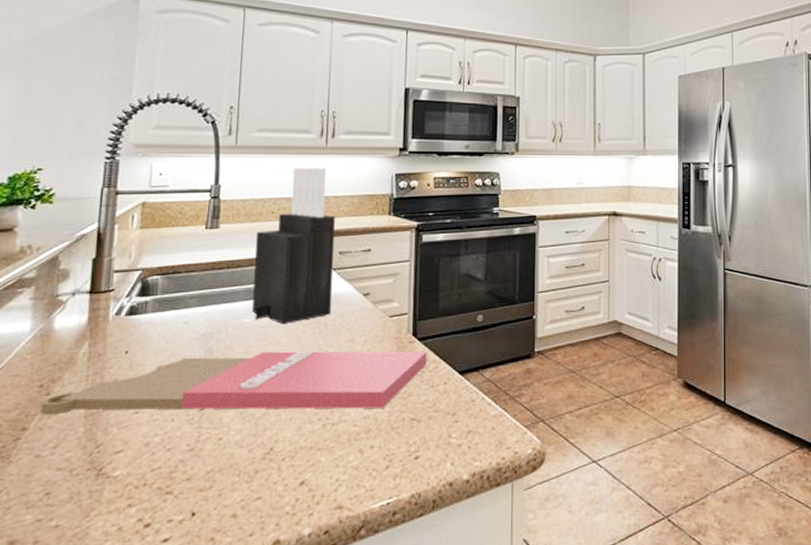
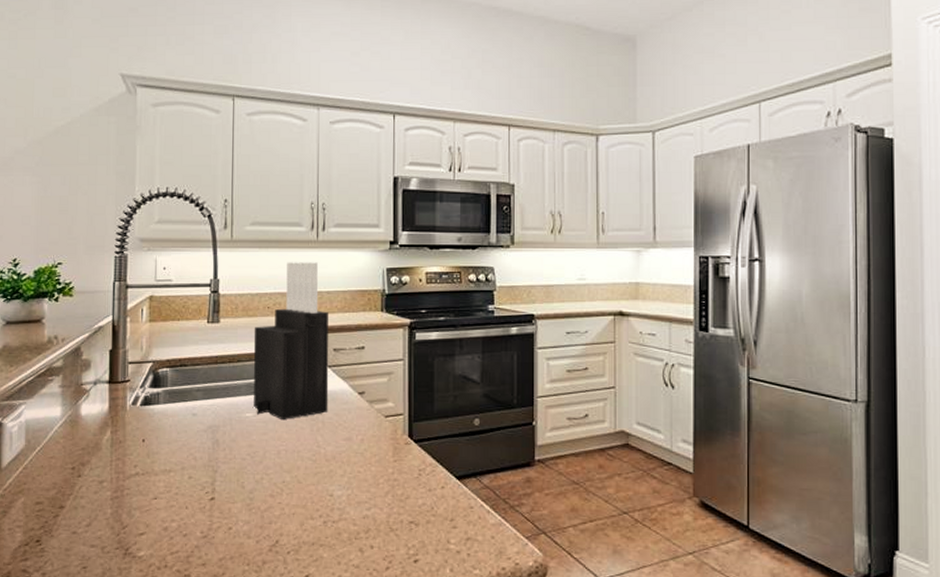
cutting board: present [41,350,427,415] -> none [74,446,423,509]

